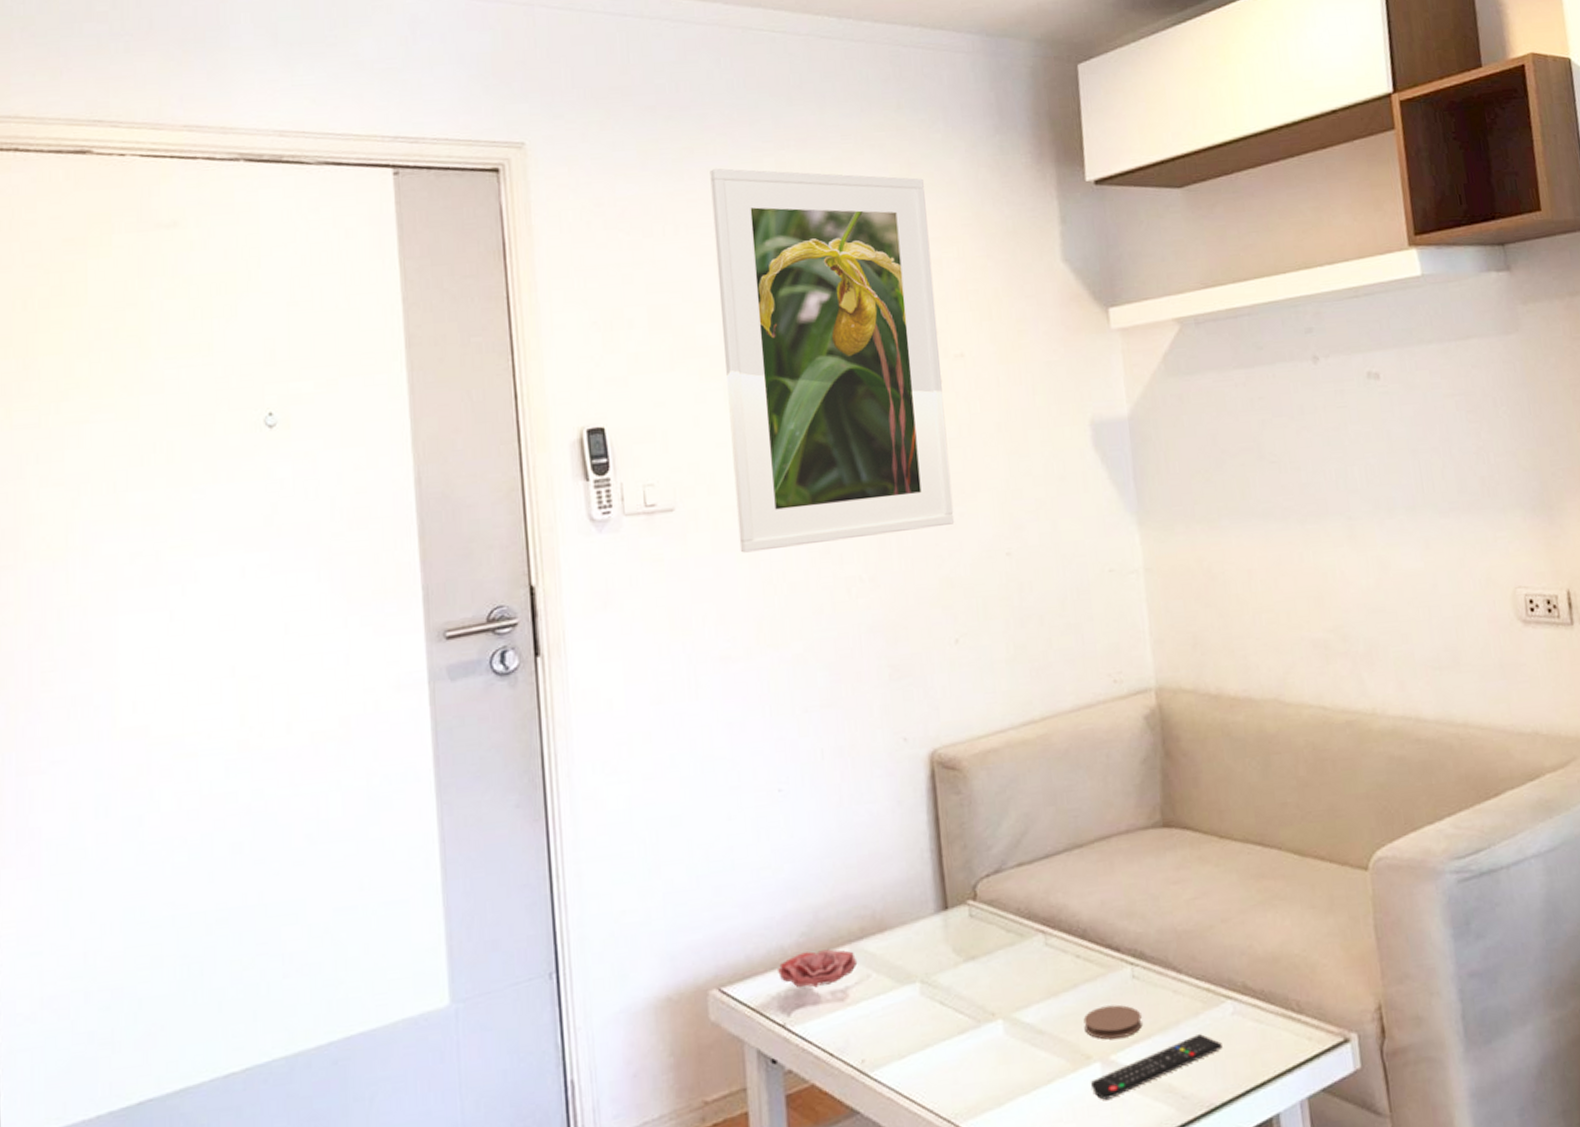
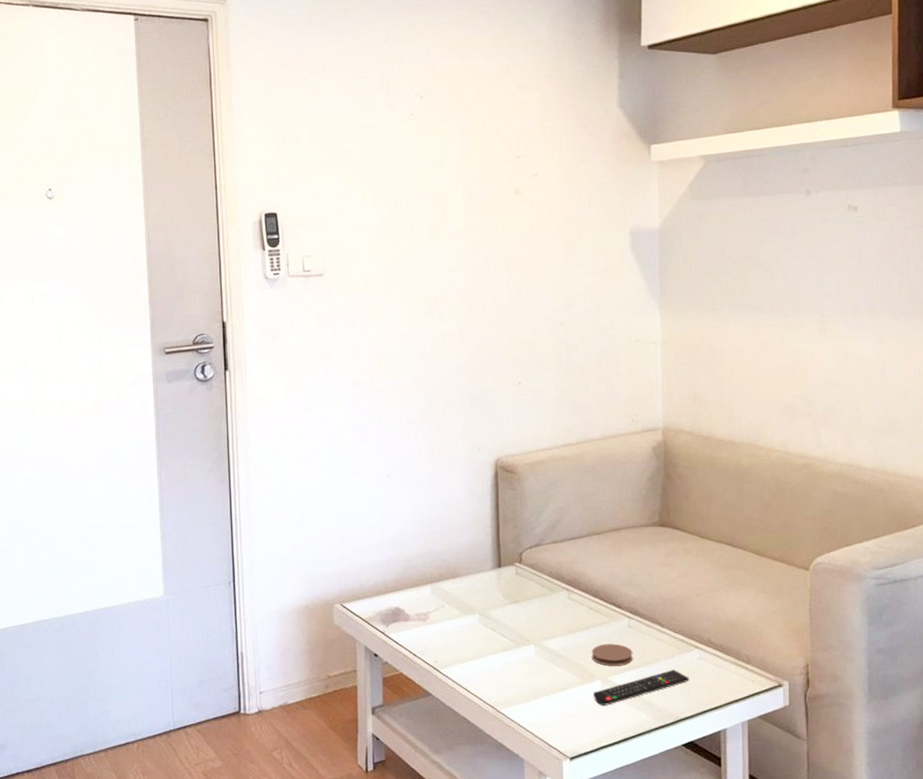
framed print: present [710,168,955,553] -> none [359,24,524,309]
flower: present [778,949,858,988] -> none [381,586,436,610]

